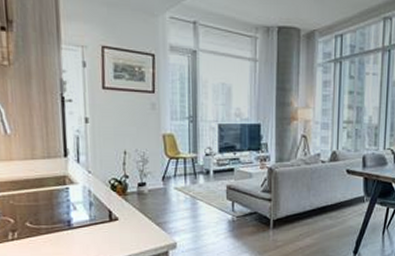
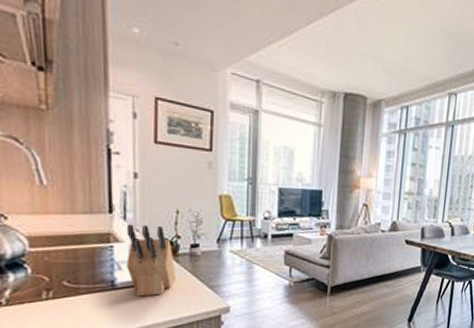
knife block: none [80,166,125,235] -> present [126,224,175,297]

